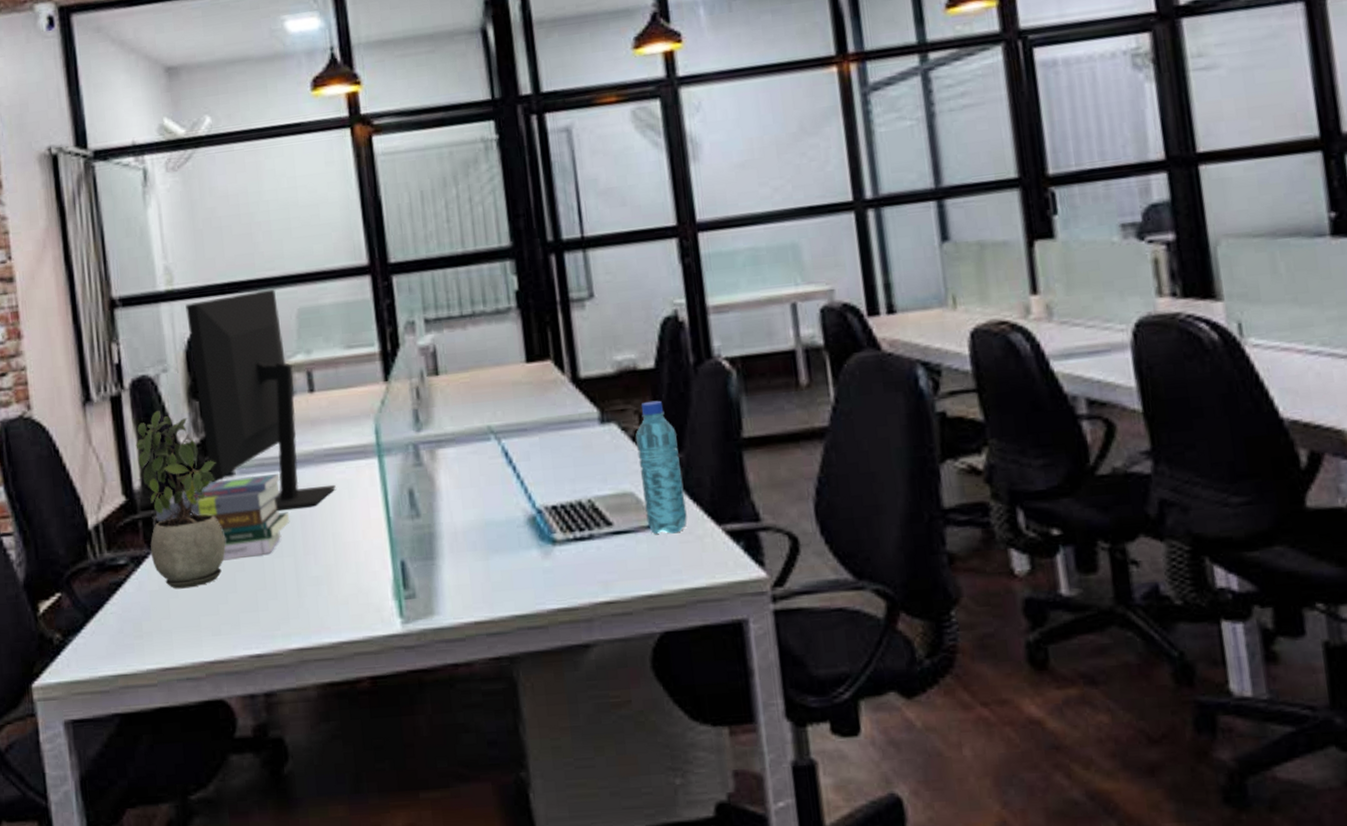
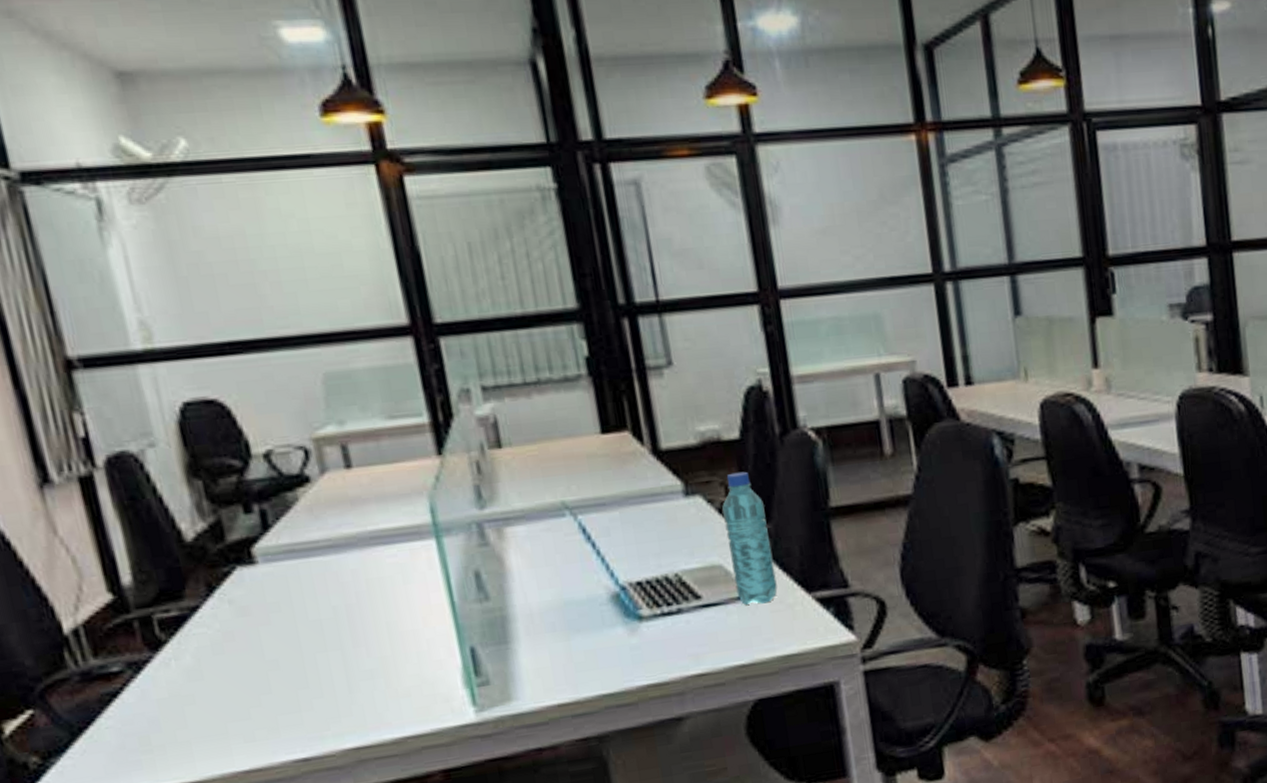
potted plant: present [135,411,226,589] -> none [119,492,254,695]
books: present [154,474,290,569] -> none [156,560,333,675]
monitor: present [185,288,336,510] -> none [172,349,387,601]

